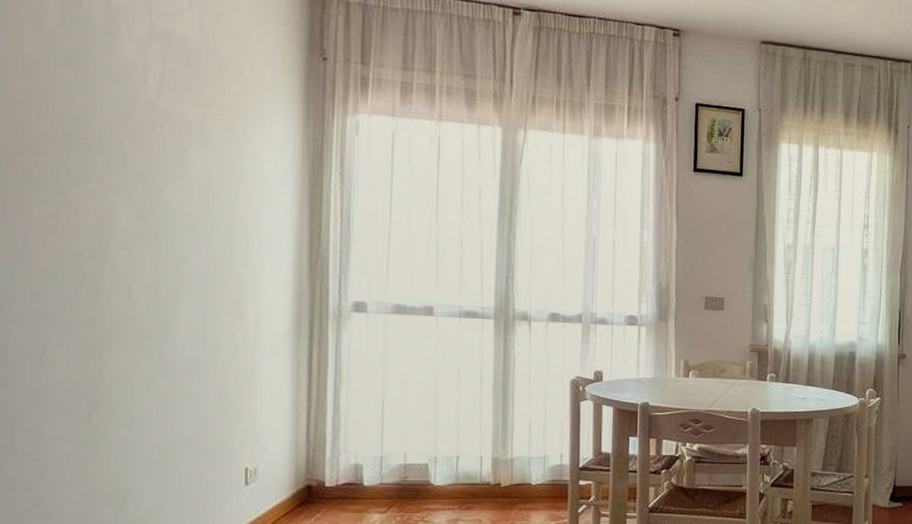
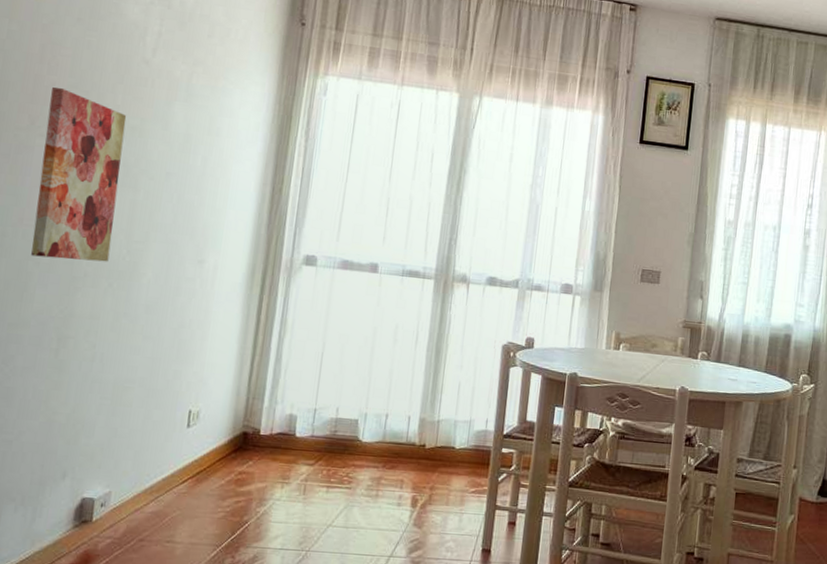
wall art: none [44,136,136,321] -> present [31,87,127,262]

